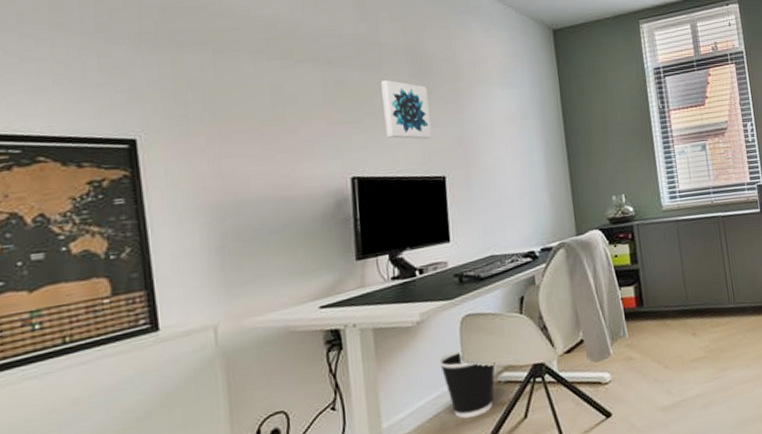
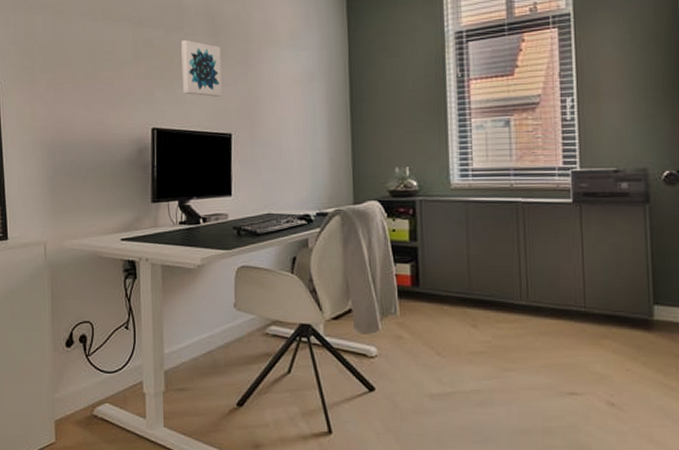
wastebasket: present [439,348,495,419] -> none [215,296,264,361]

